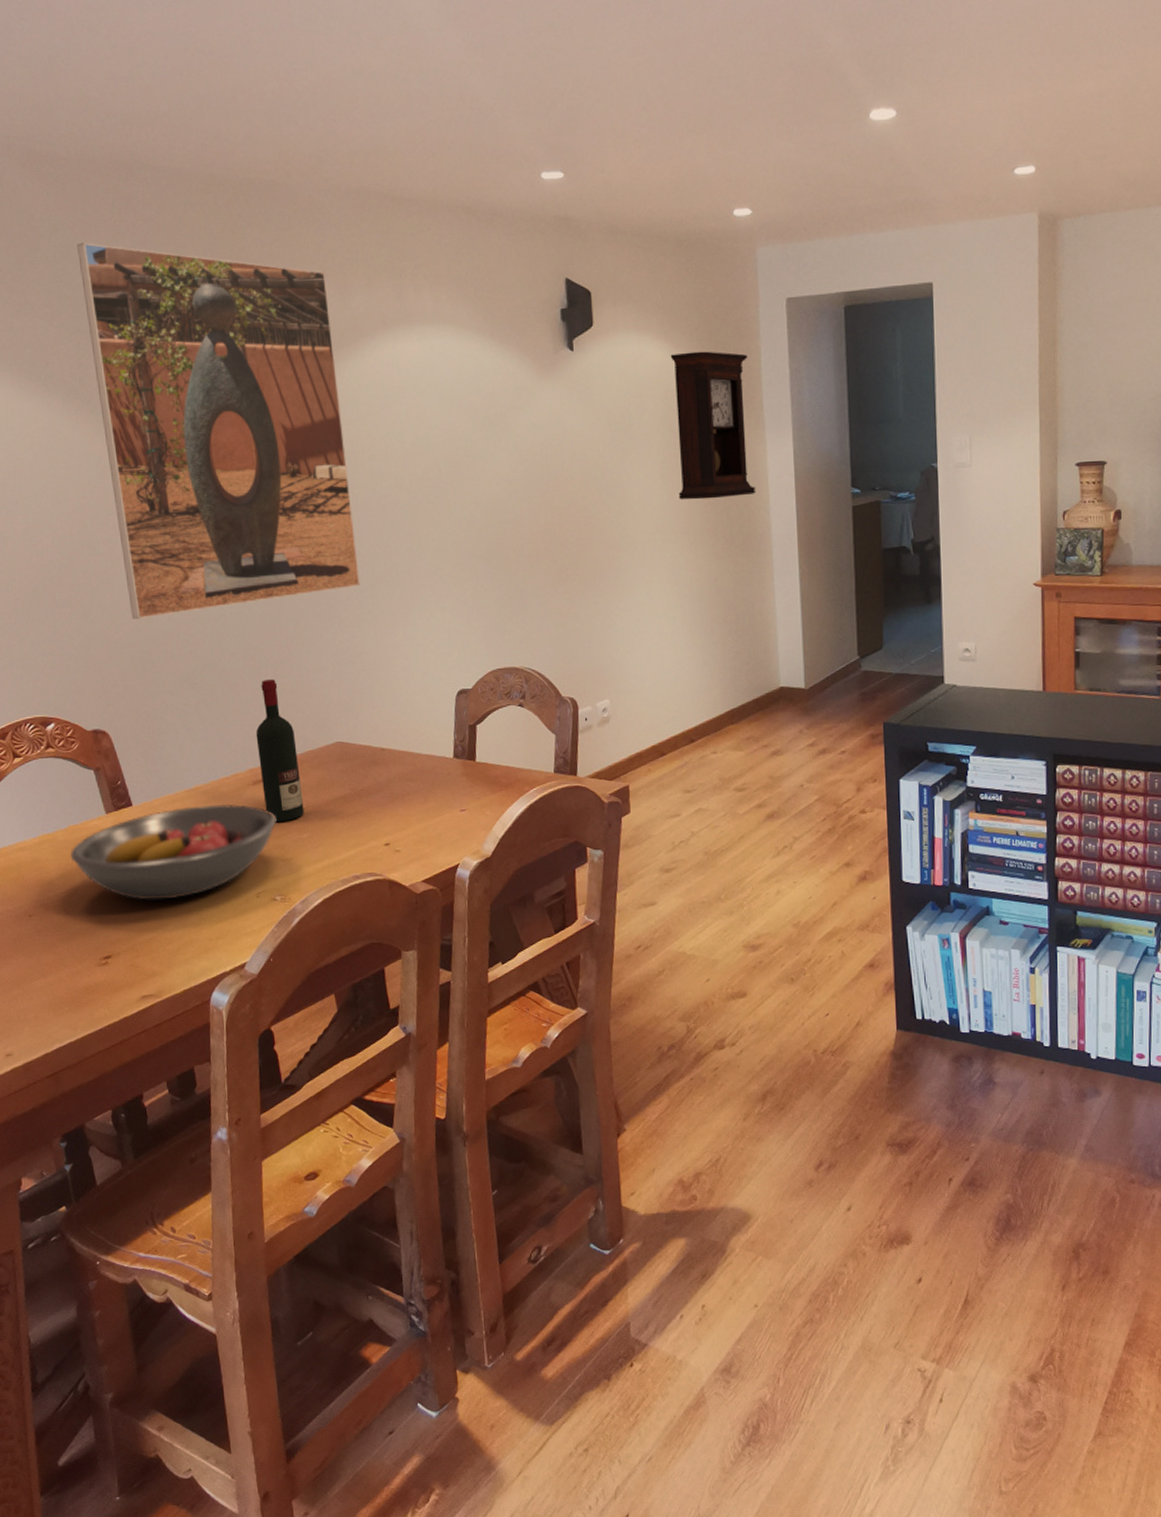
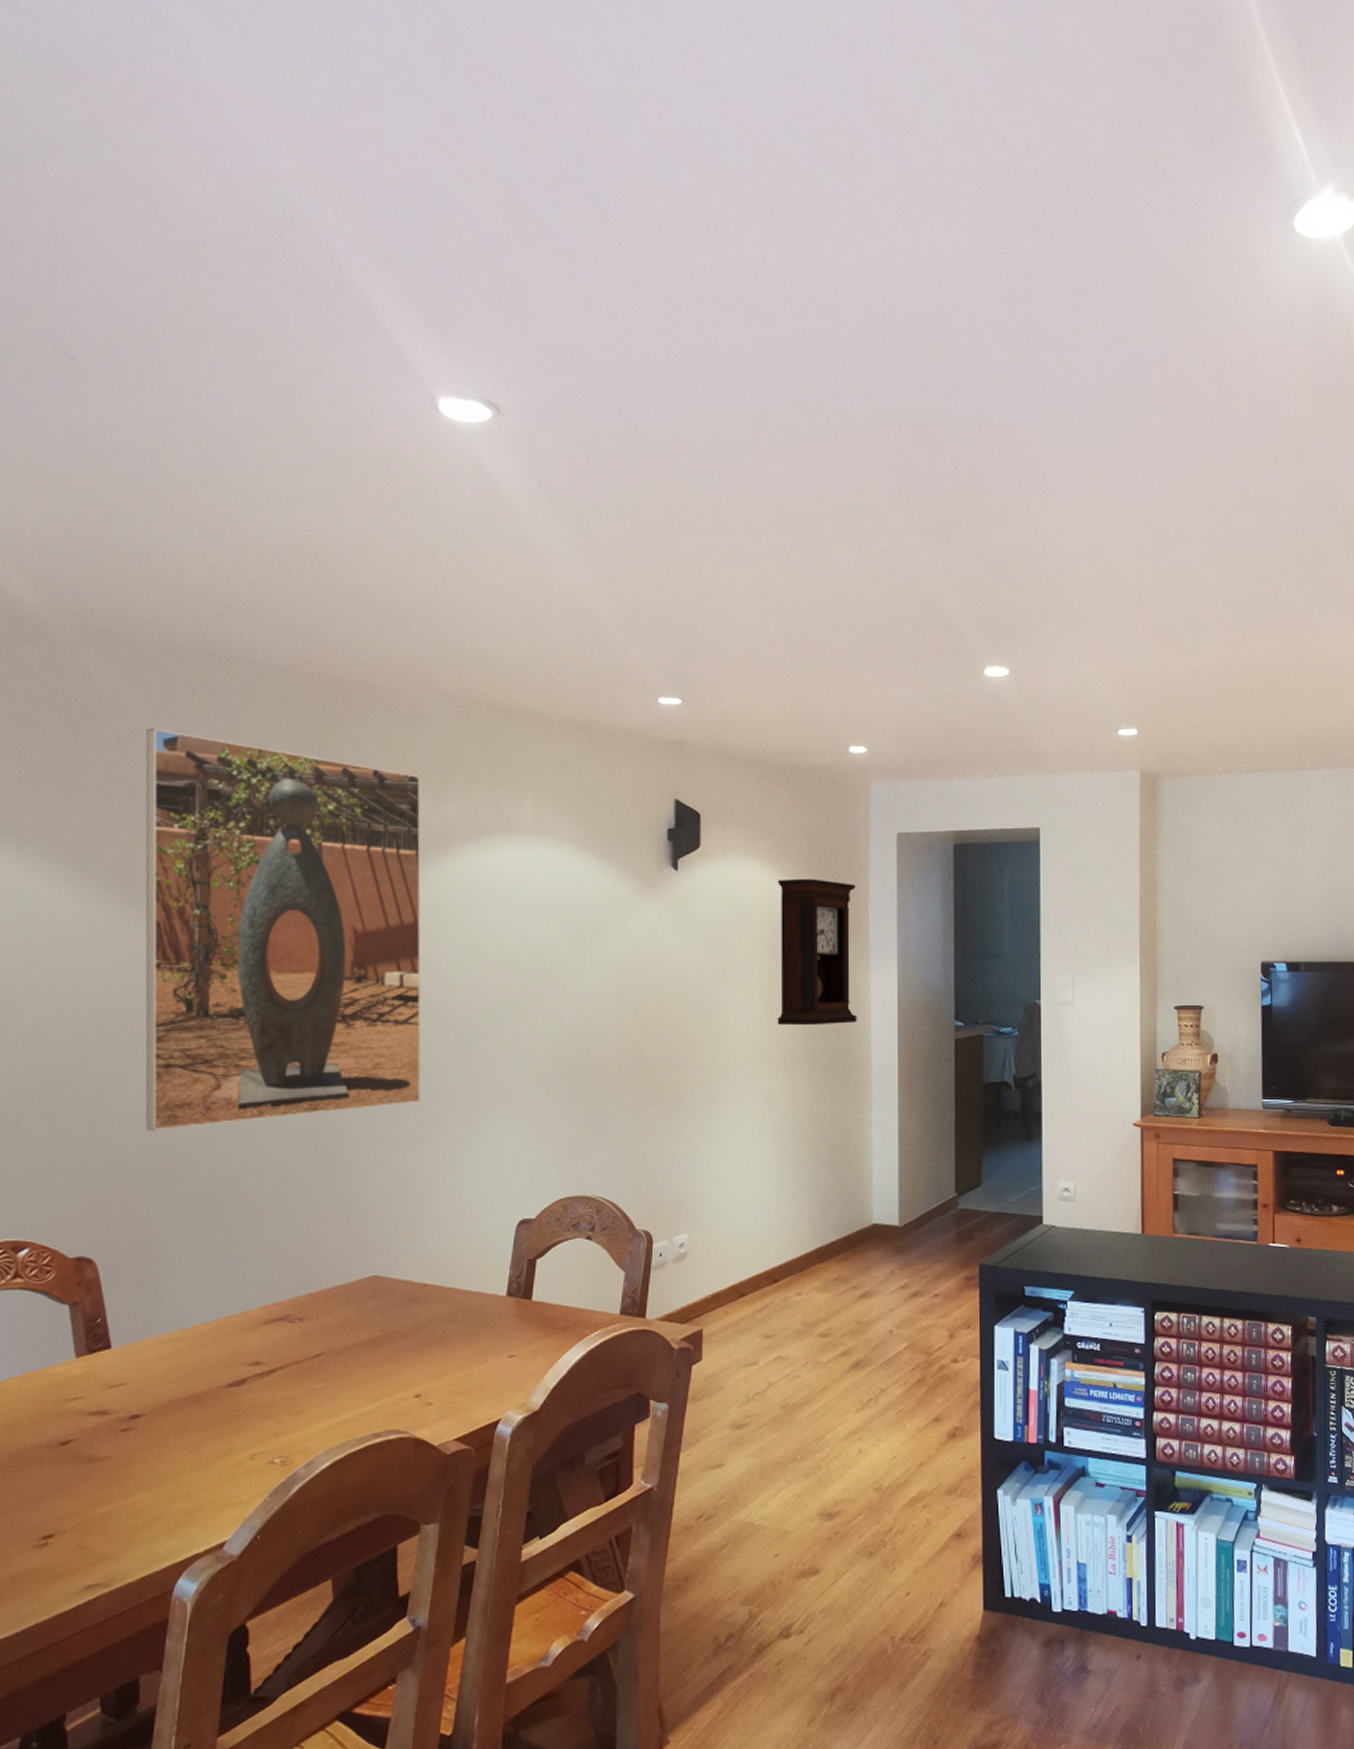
fruit bowl: present [70,804,277,901] -> none [21,1347,288,1465]
wine bottle: present [255,679,304,822] -> none [275,1203,324,1369]

